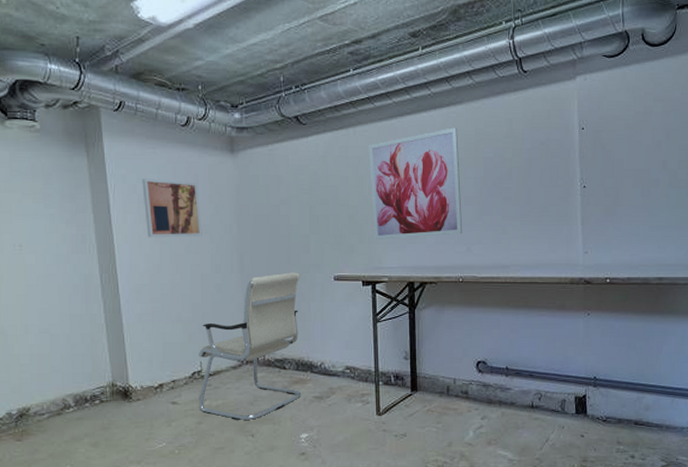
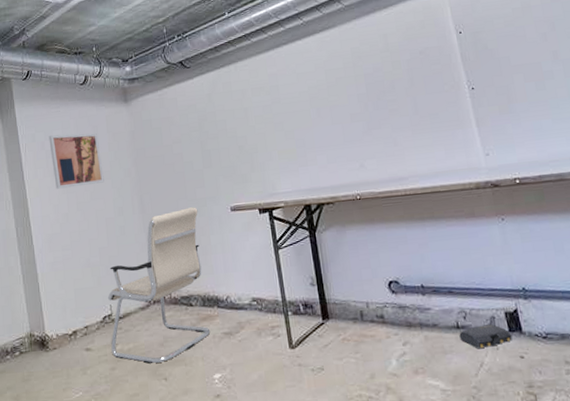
wall art: present [368,127,463,239] -> none [250,50,354,166]
bag: none [532,406,577,427] -> present [459,324,512,349]

